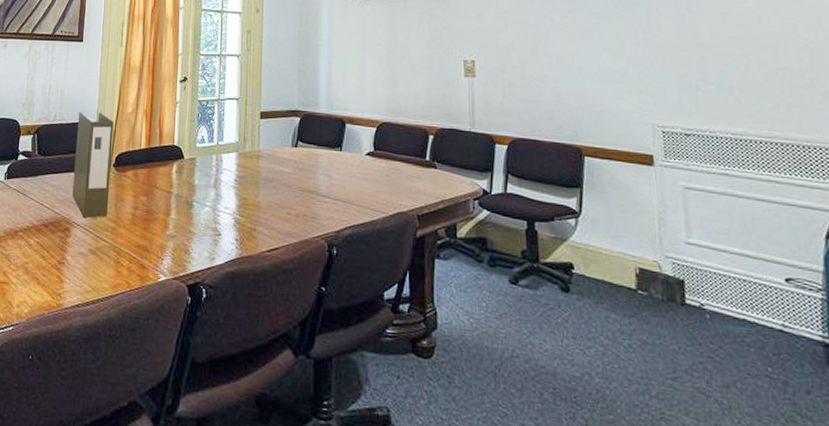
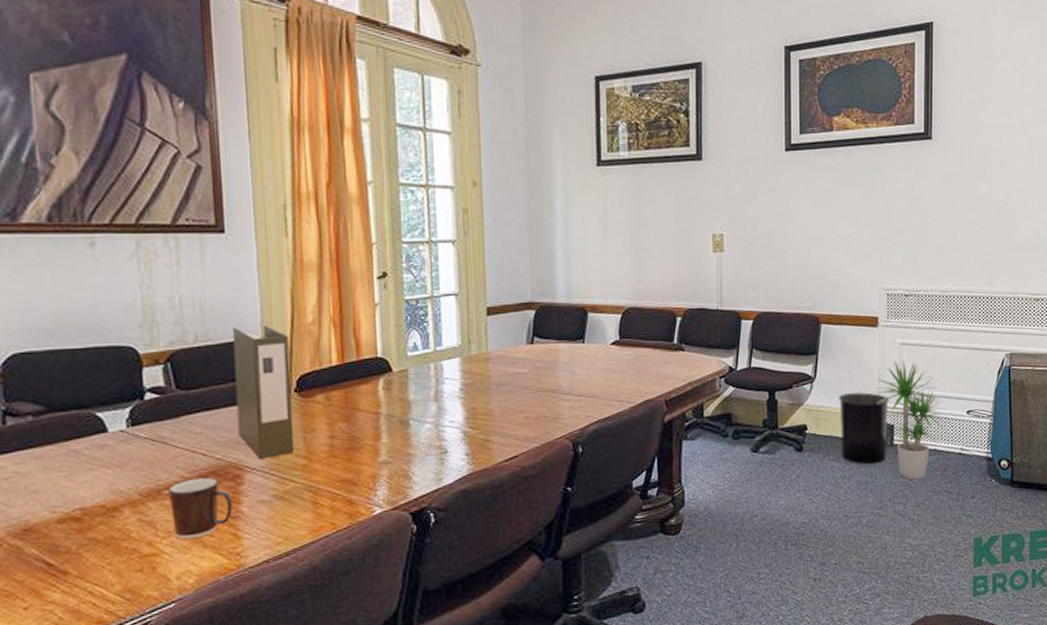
mug: none [21,225,61,276] -> present [168,477,233,540]
waste bin: none [609,235,677,323] -> present [838,392,890,464]
potted plant: none [655,205,762,354] -> present [874,359,950,480]

